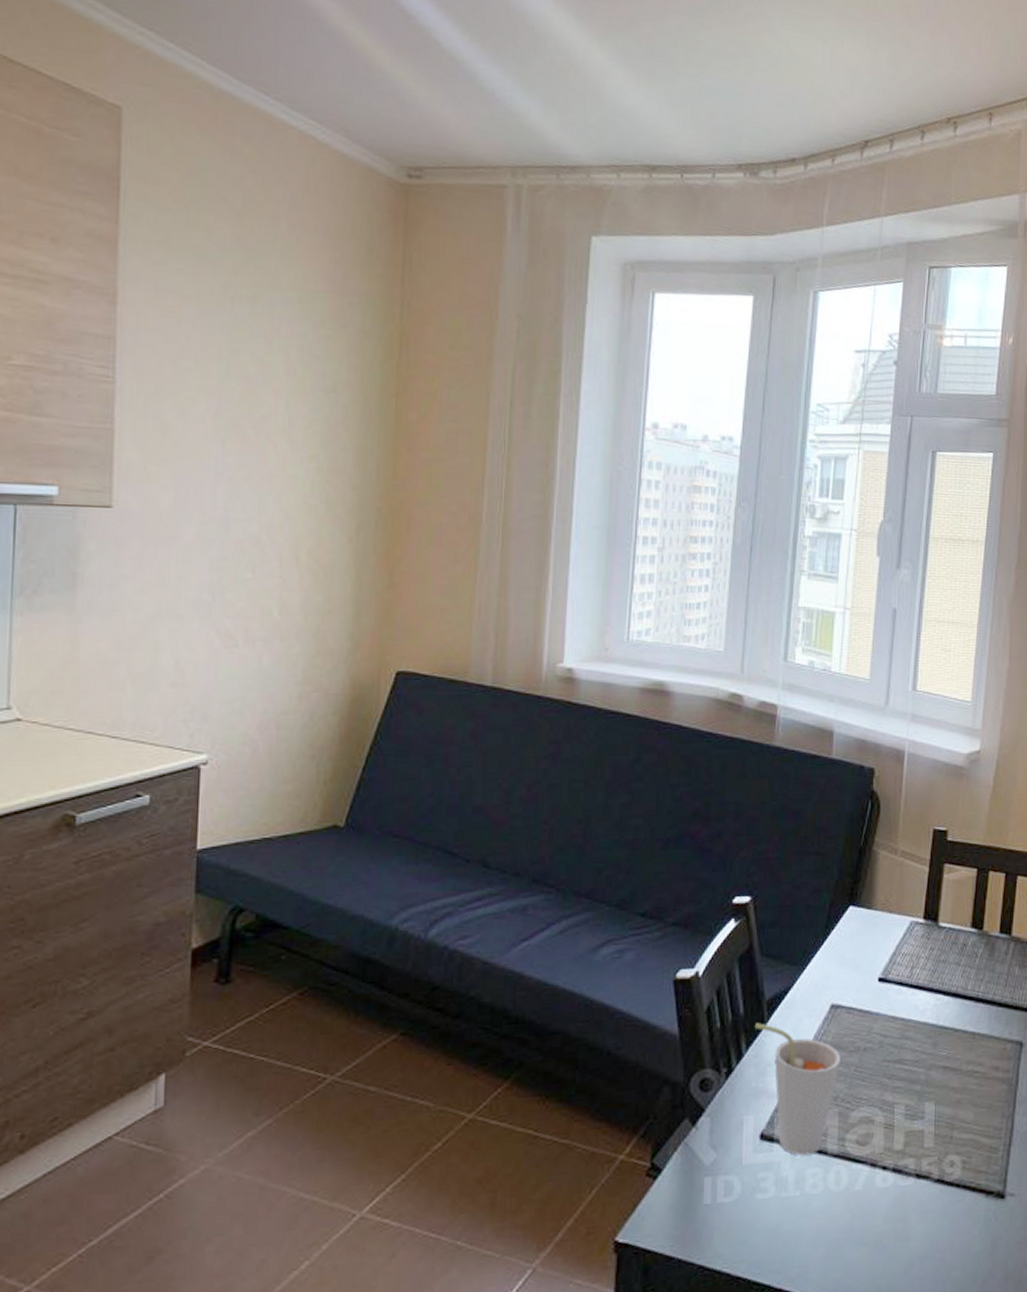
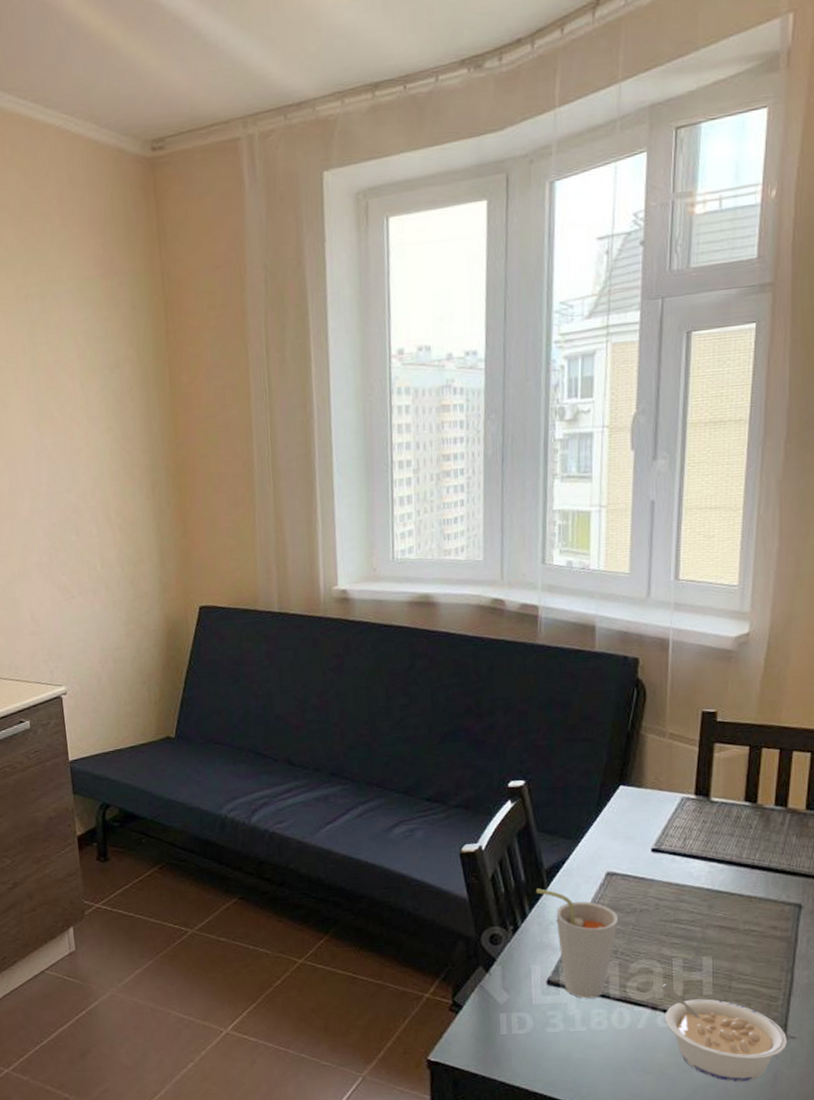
legume: none [882,1135,1007,1251] -> present [661,984,788,1082]

